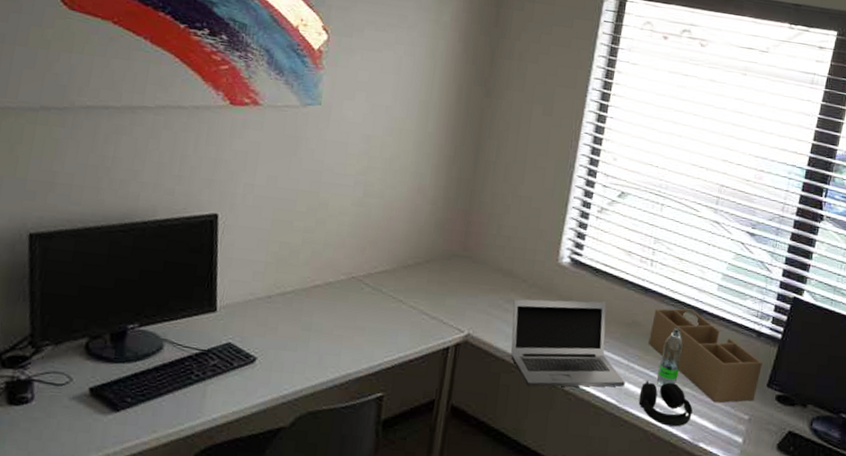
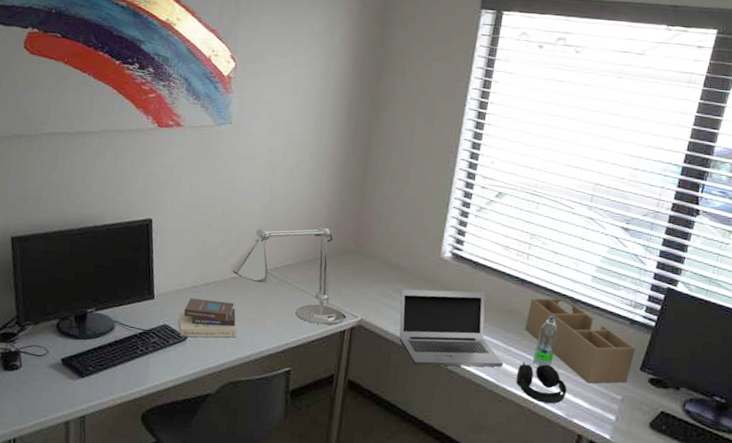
books: none [245,310,320,359] -> present [178,298,237,338]
desk lamp: none [312,225,451,341] -> present [229,226,347,325]

